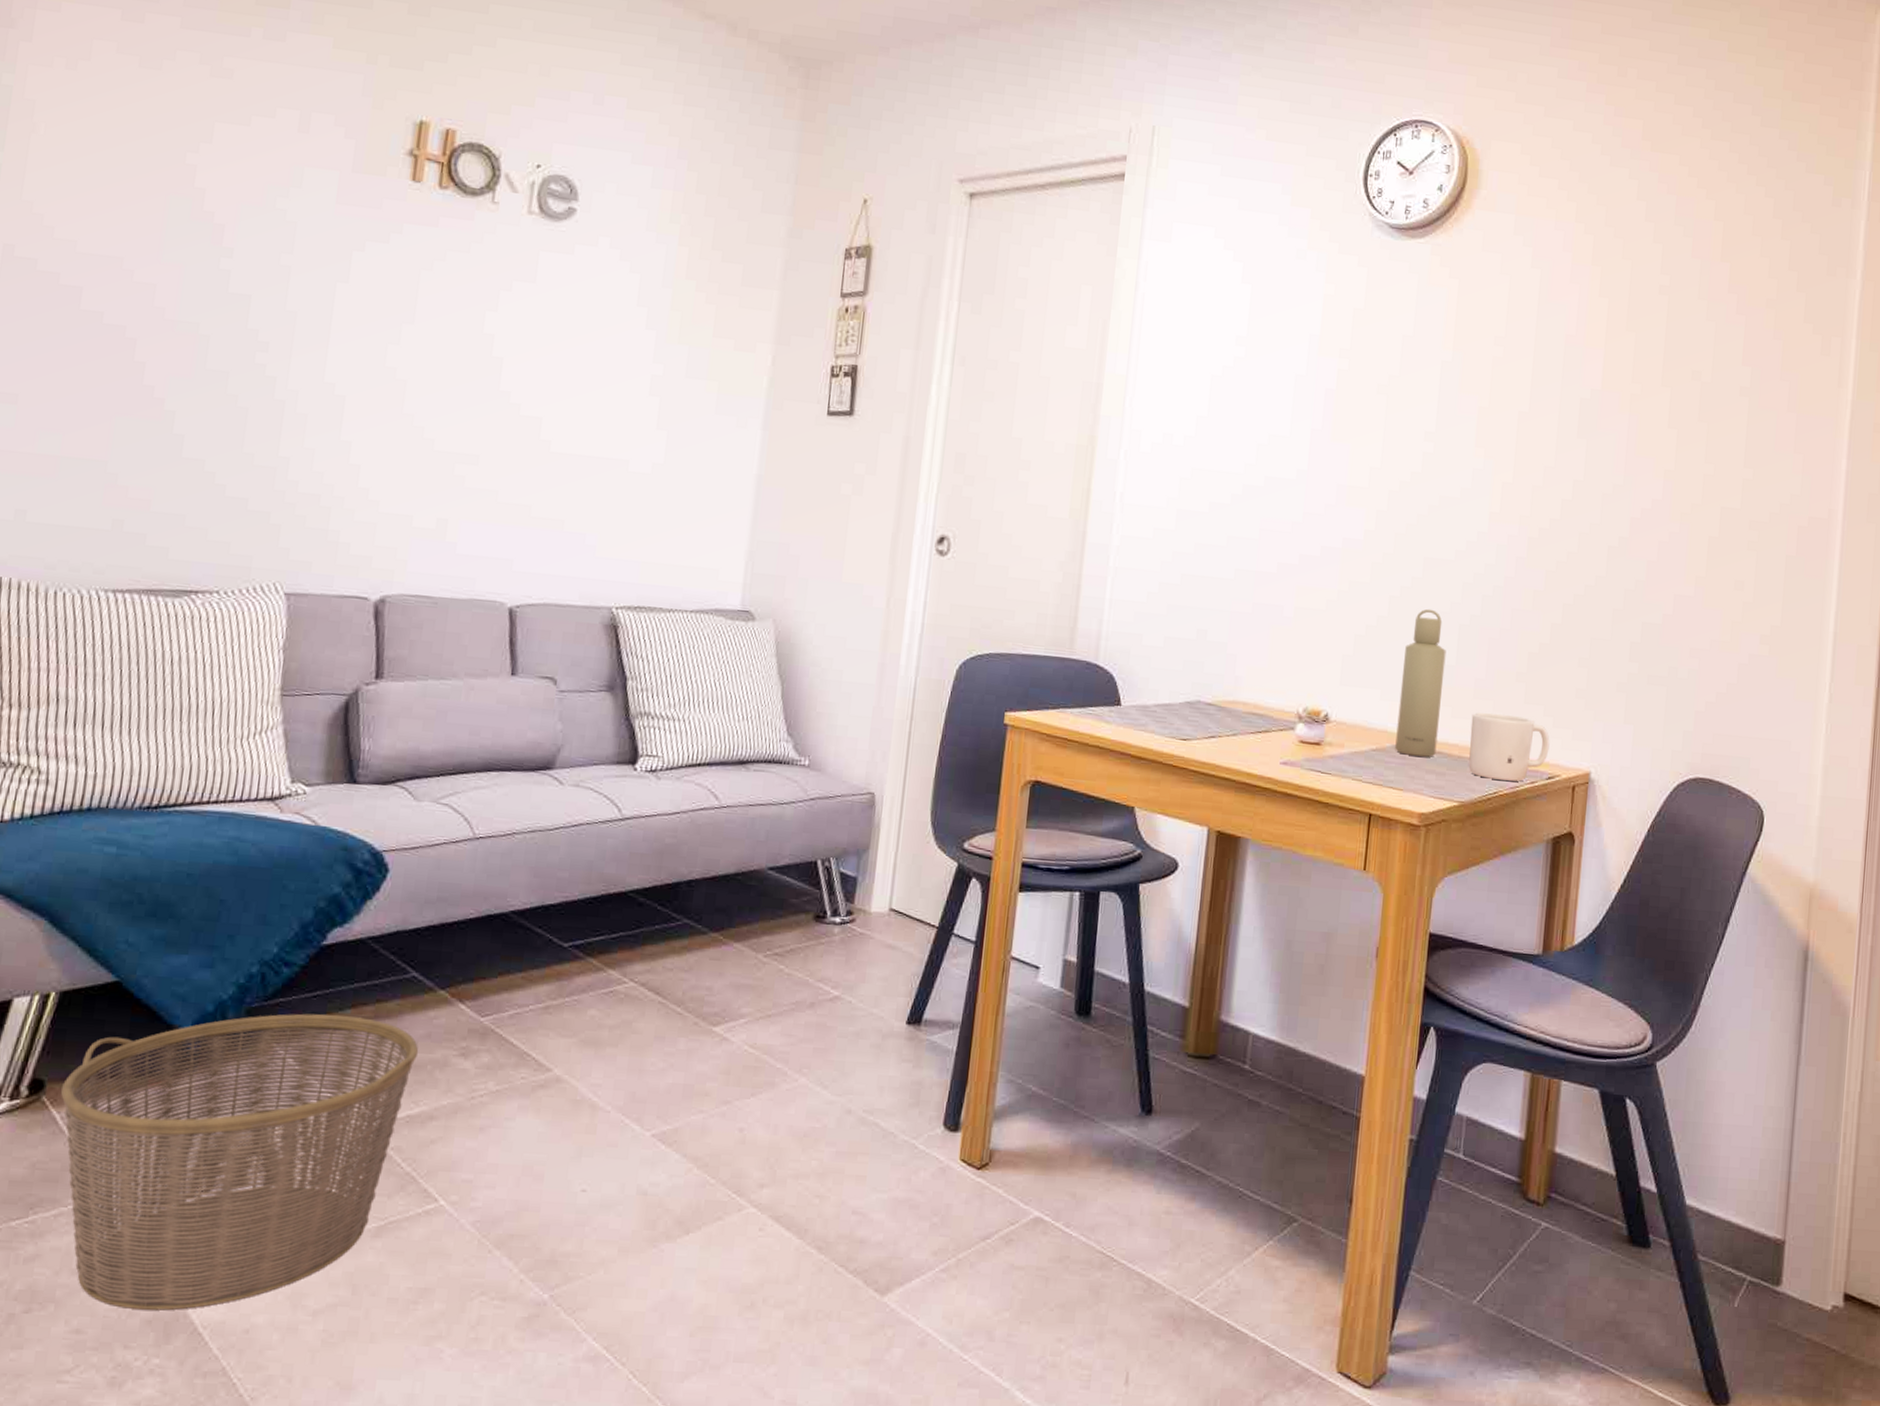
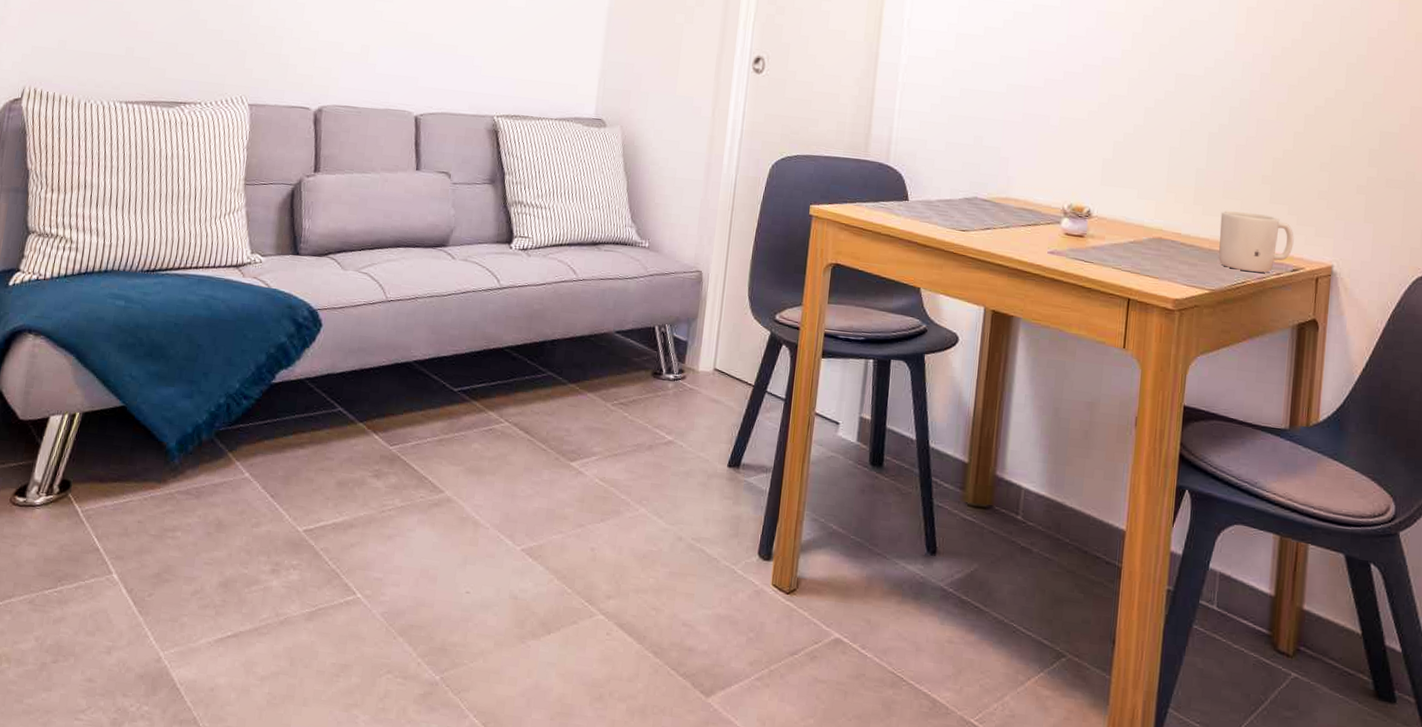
basket: present [60,1013,419,1311] -> none [81,437,343,669]
bottle: present [1395,609,1446,757] -> none [1151,118,1197,250]

